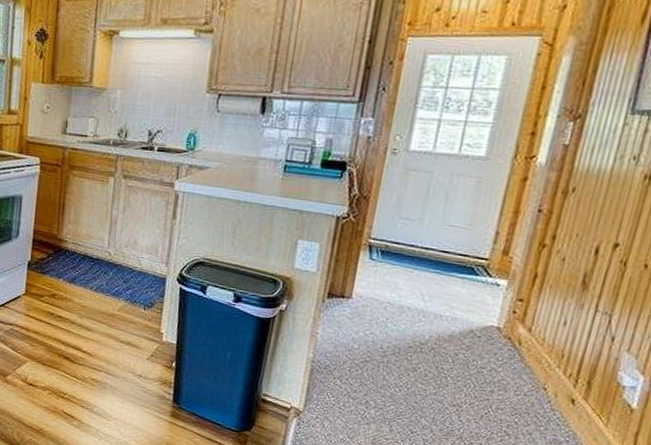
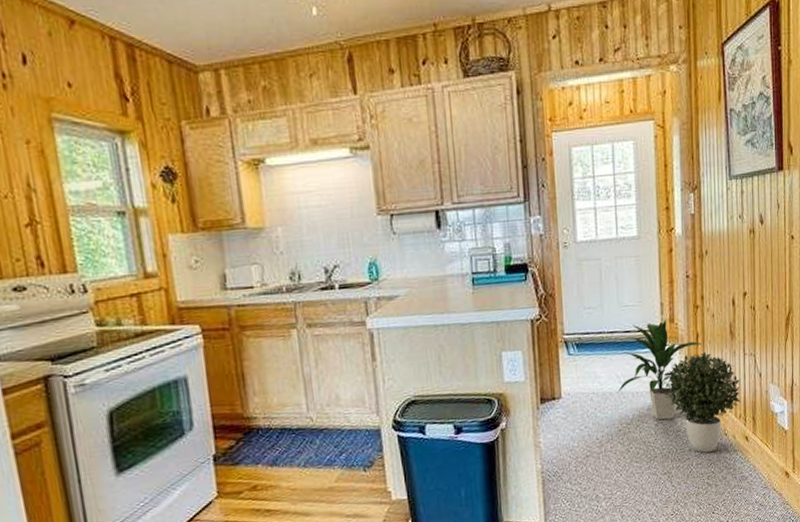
indoor plant: none [418,246,541,354] -> present [618,319,703,420]
potted plant: none [473,292,585,403] -> present [663,352,742,453]

